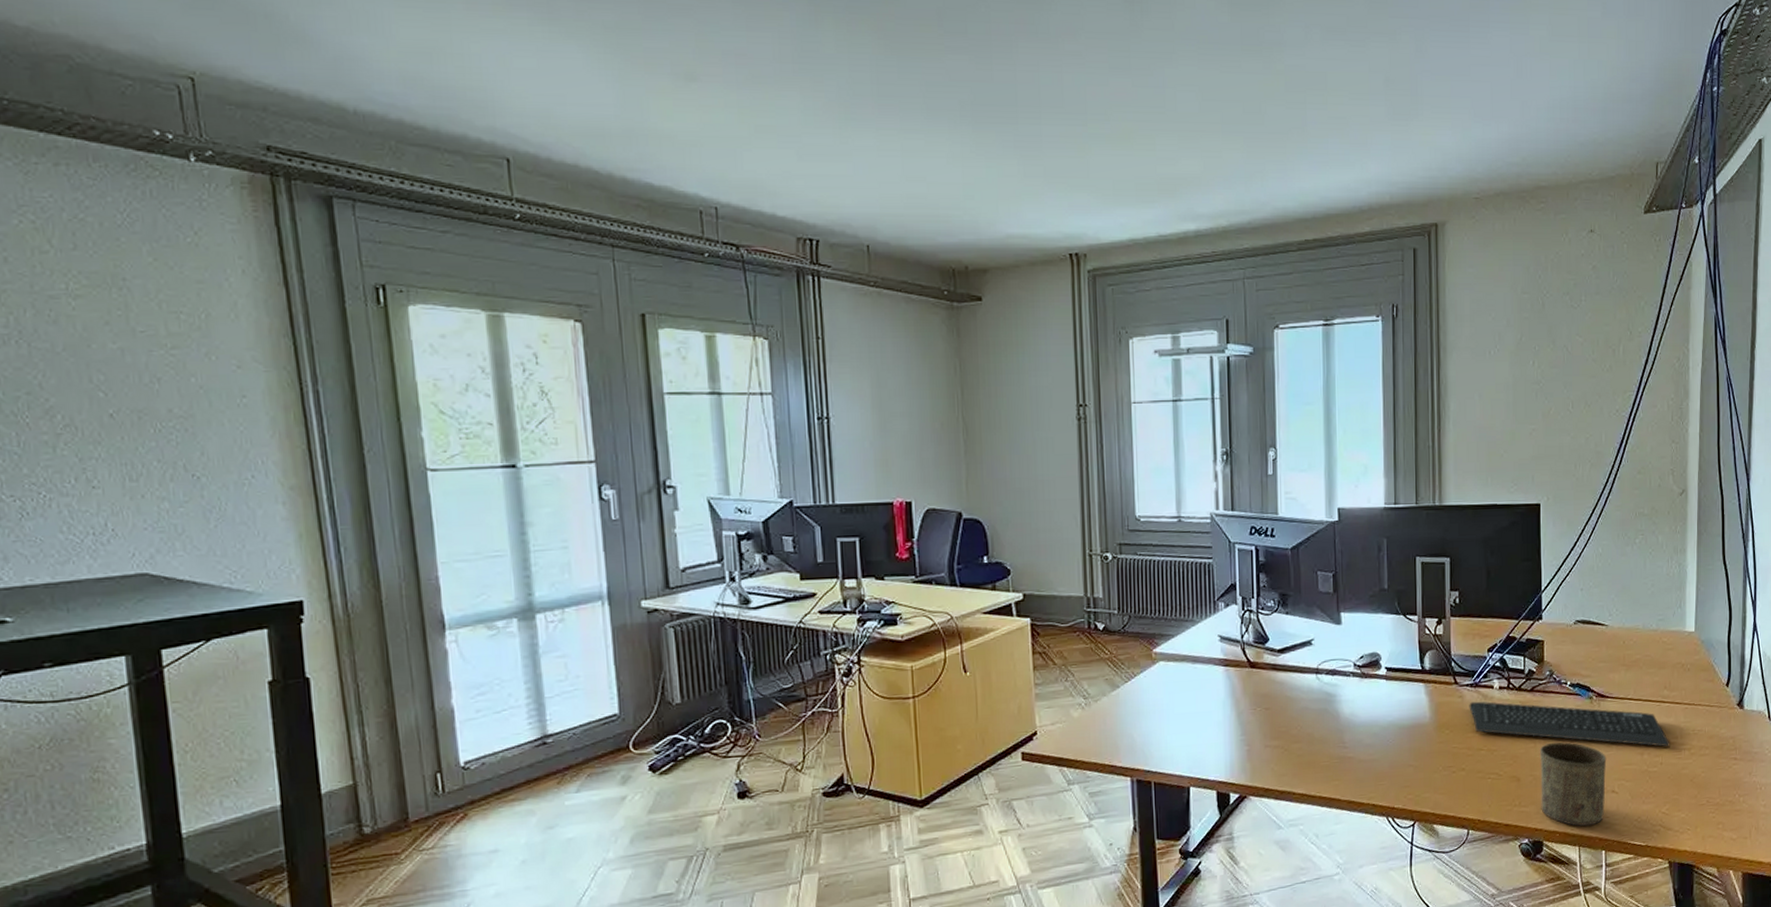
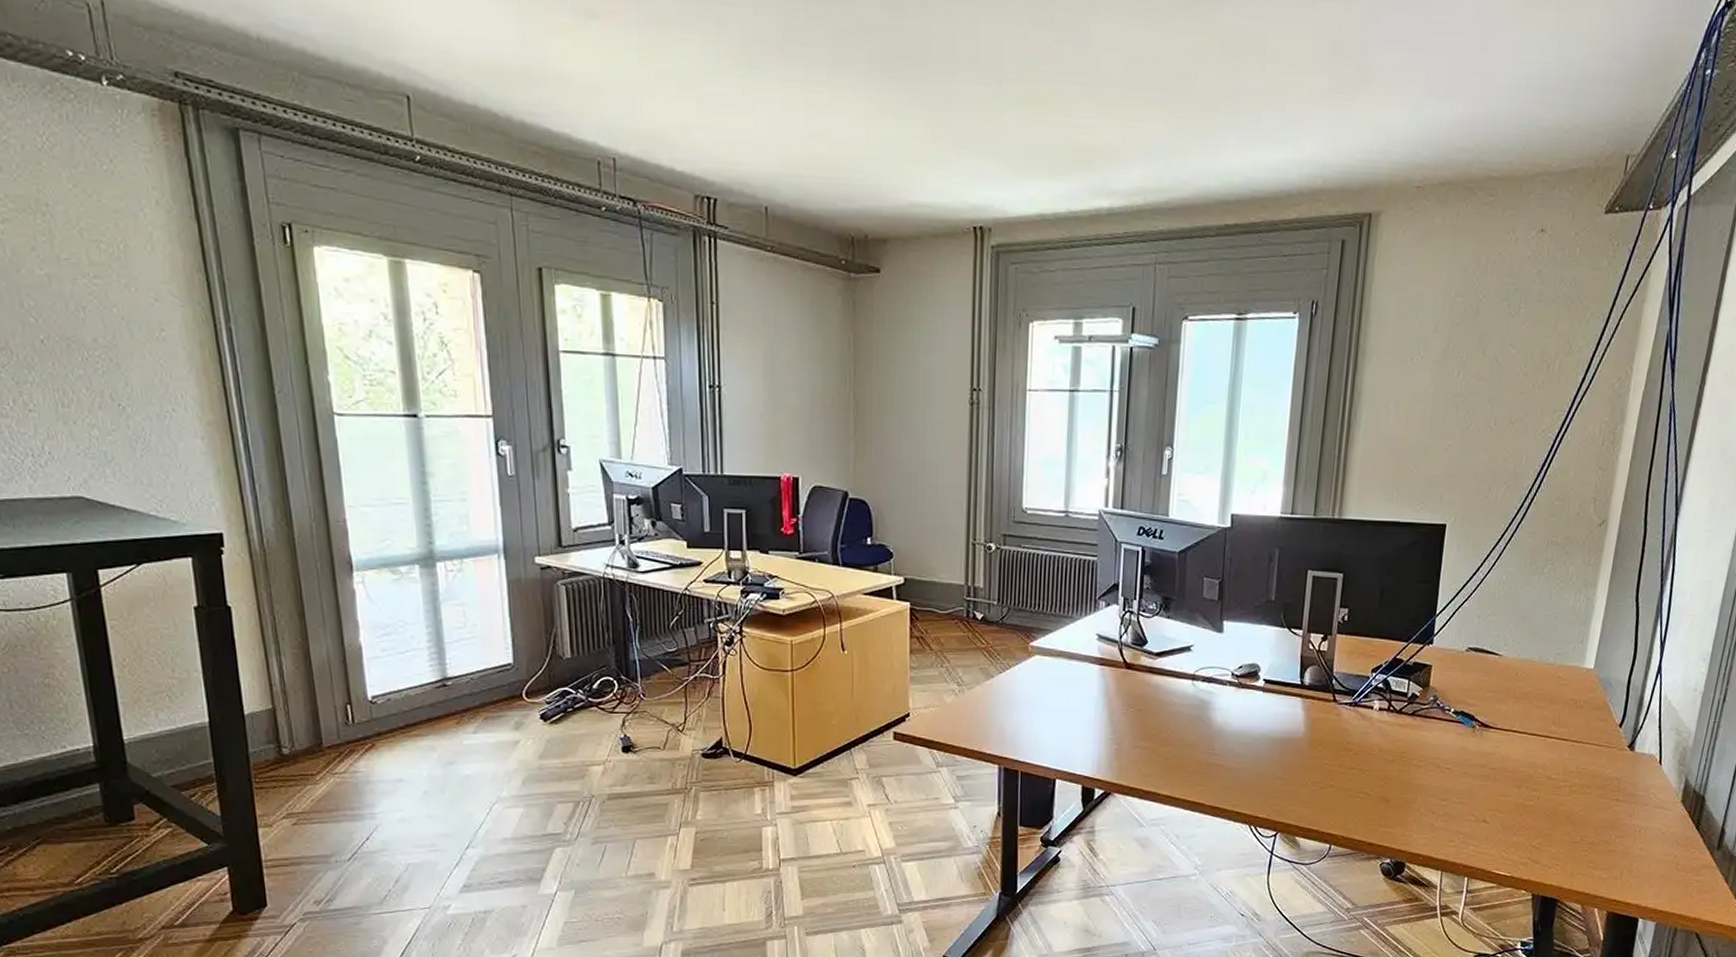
keyboard: present [1469,701,1670,747] -> none [1345,720,1551,782]
cup: present [1540,742,1607,827] -> none [1407,768,1482,852]

